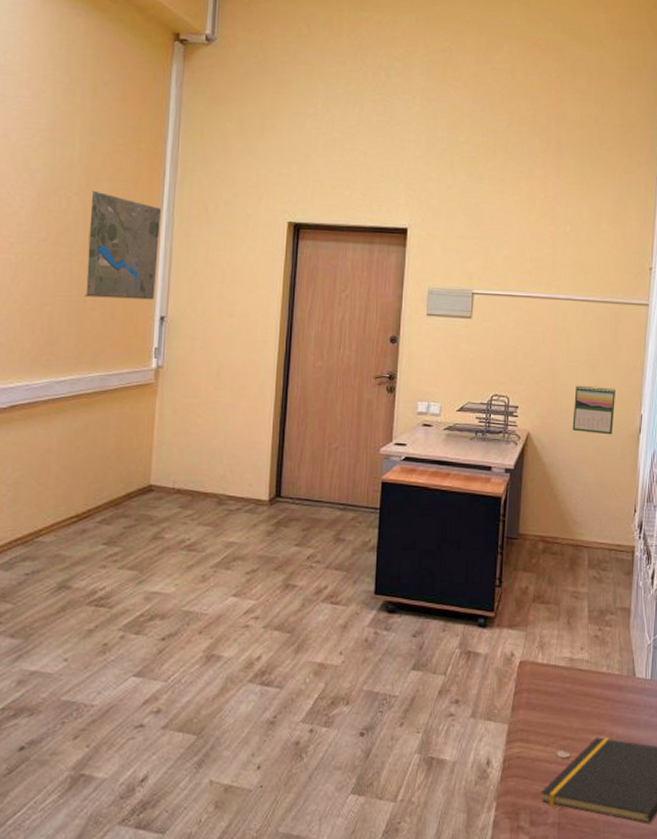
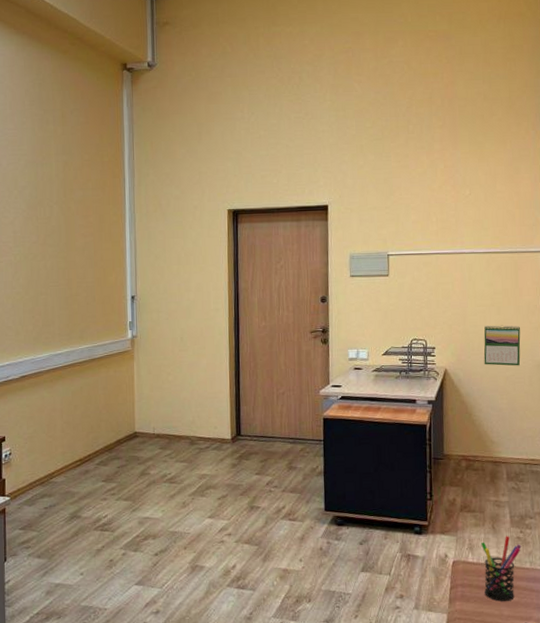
road map: present [84,190,162,300] -> none [68,199,125,285]
pen holder: none [553,633,599,711] -> present [481,536,522,601]

